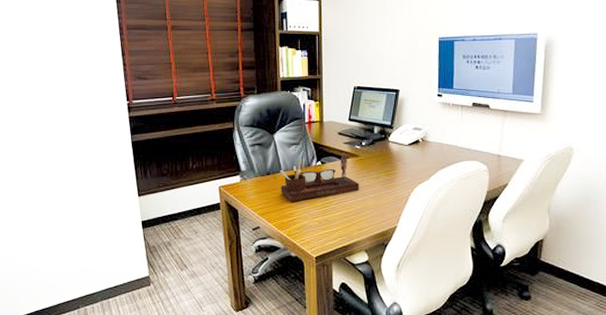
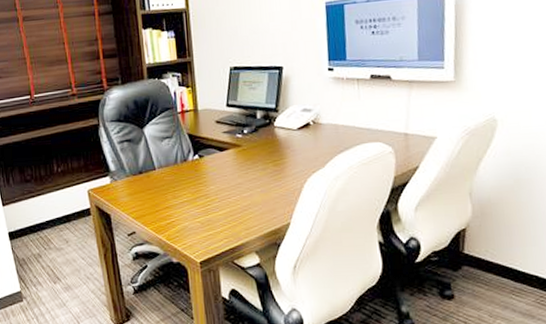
desk organizer: present [280,153,360,202] -> none [153,144,245,202]

